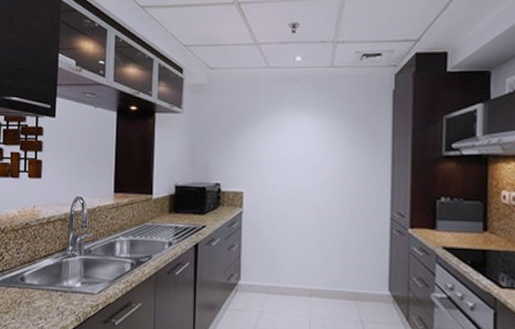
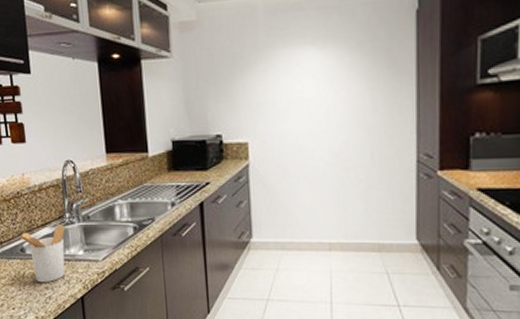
utensil holder: none [21,256,66,313] -> present [19,225,65,283]

